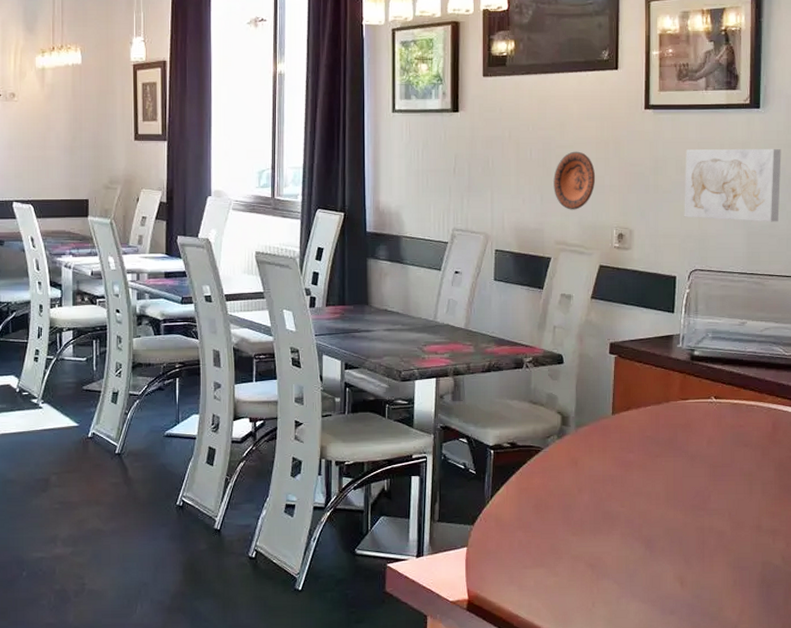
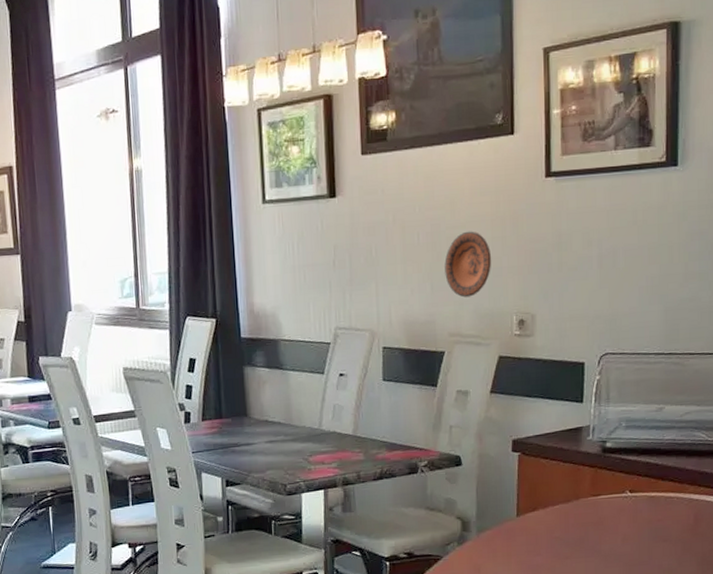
wall art: present [684,148,781,222] -> none [592,210,703,296]

